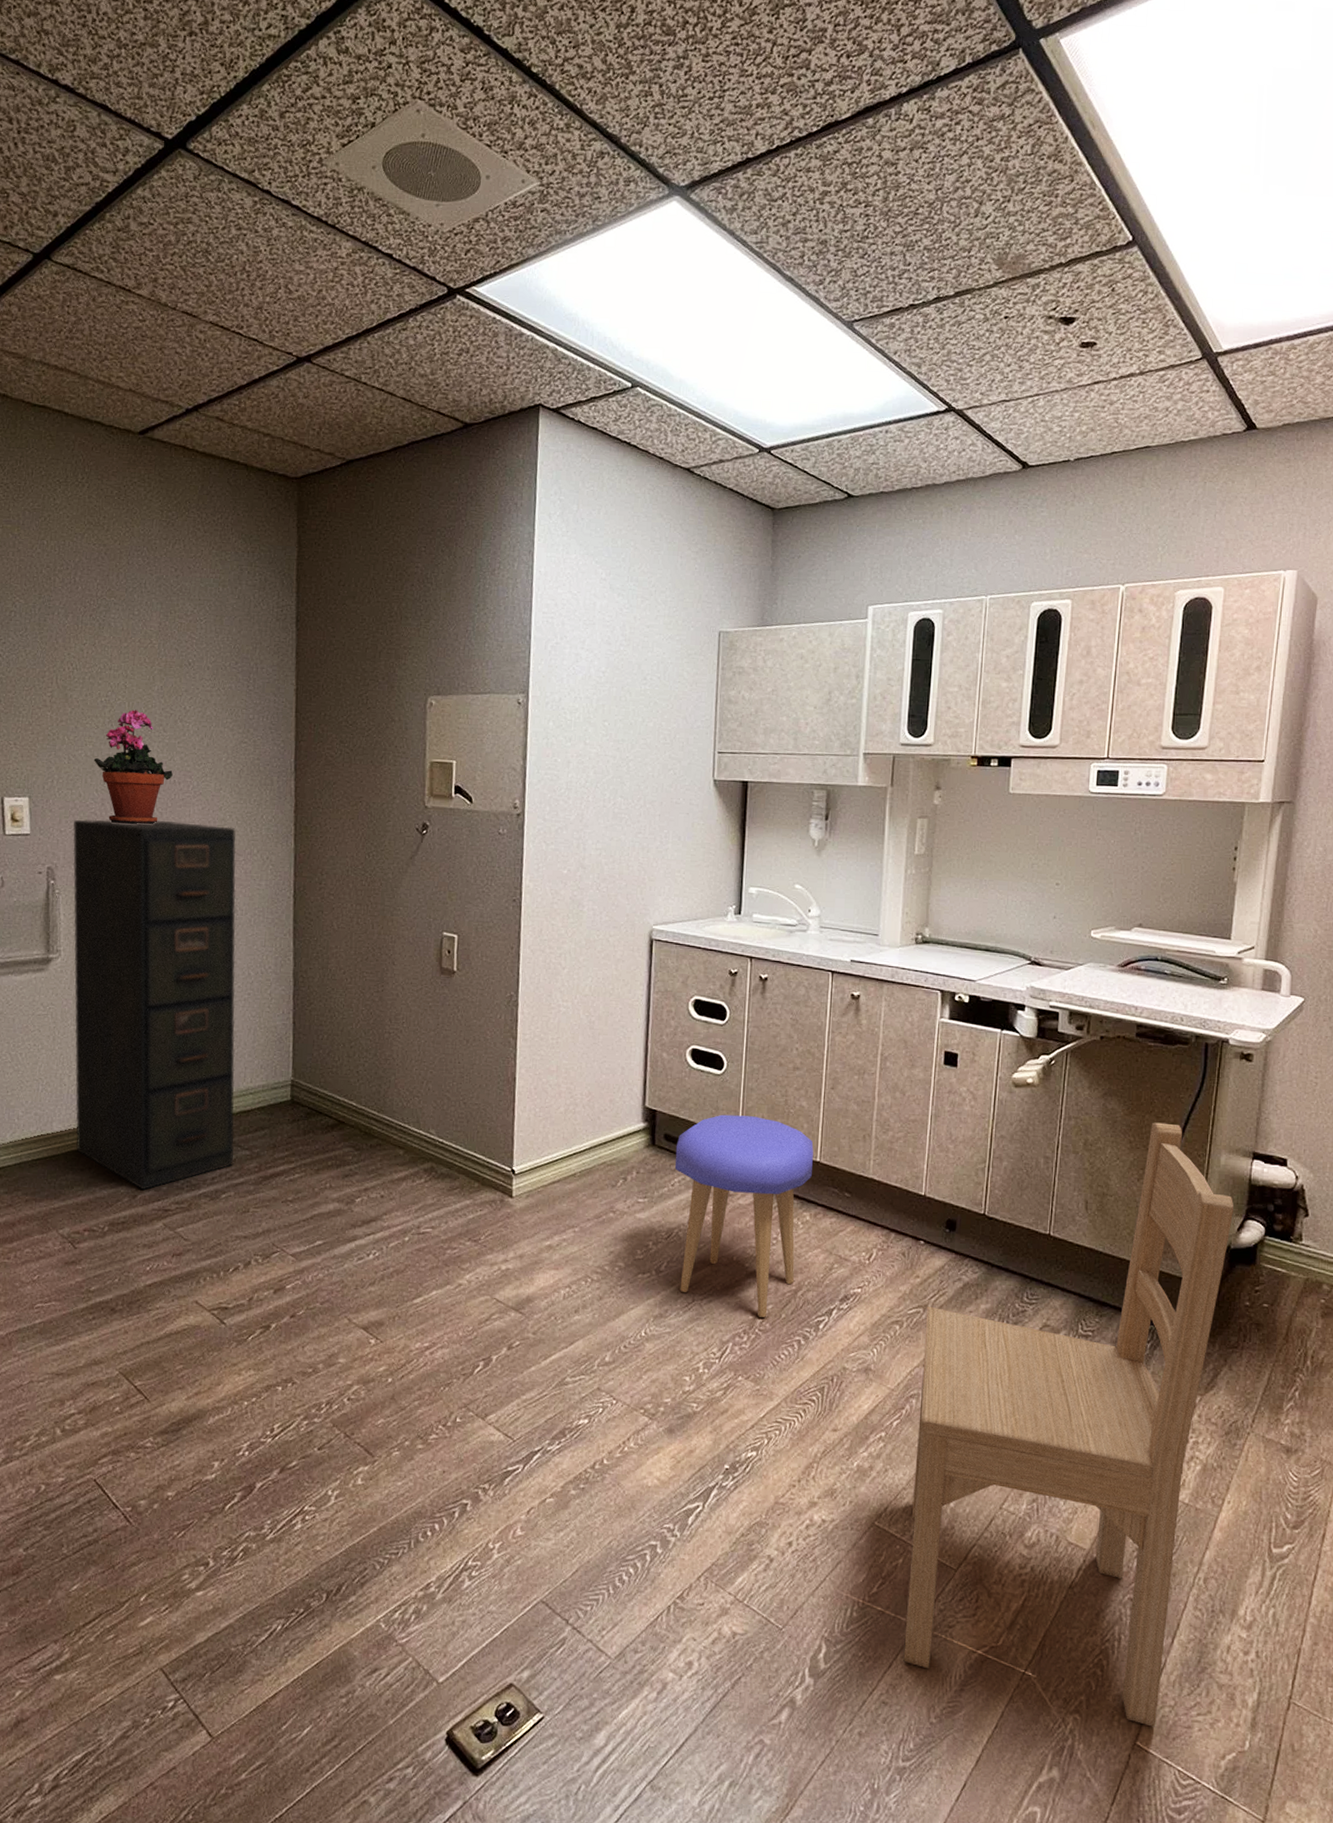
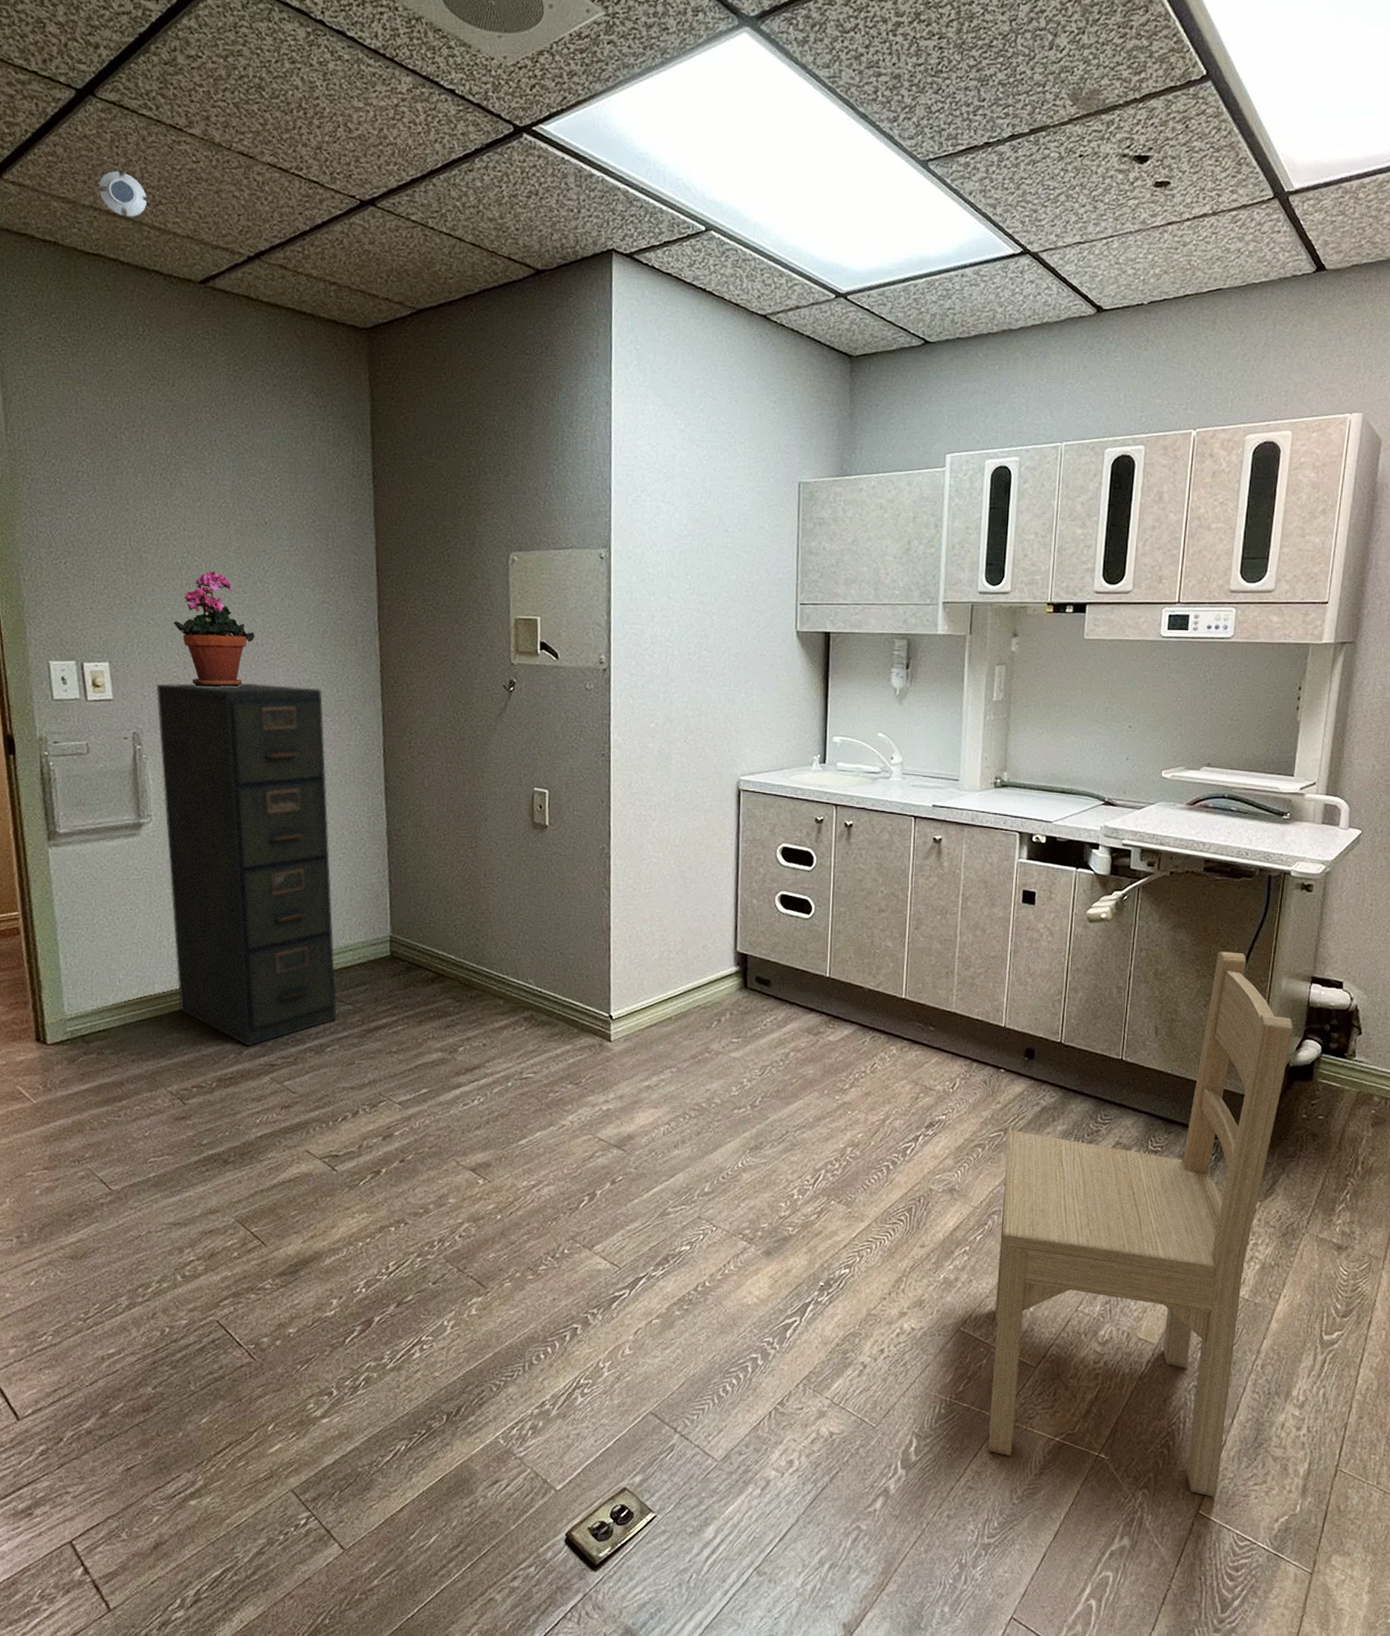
smoke detector: none [48,329,93,372] -> present [98,171,147,217]
stool: present [674,1114,814,1318] -> none [766,956,899,1146]

